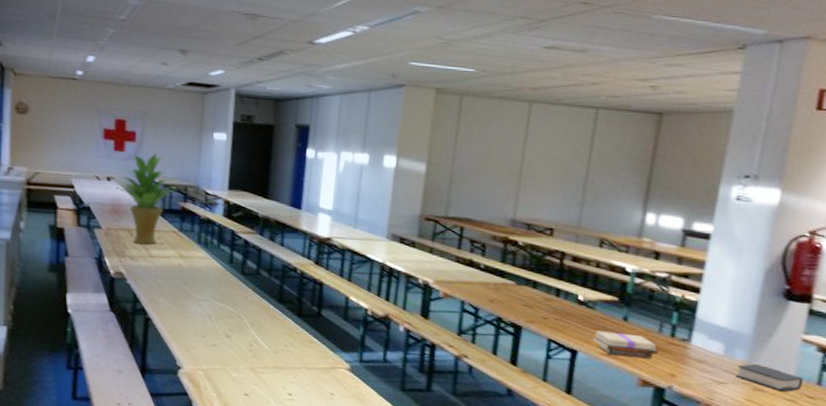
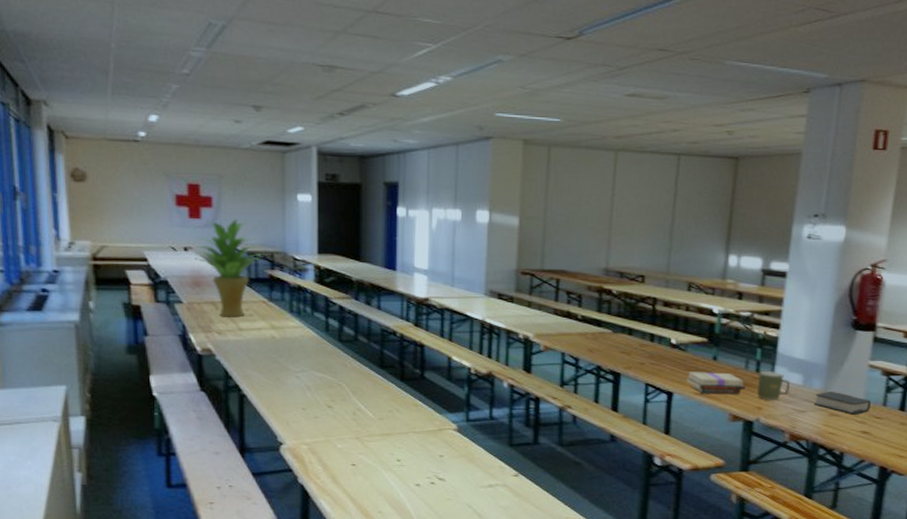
mug: none [671,336,709,369] -> present [757,371,790,401]

